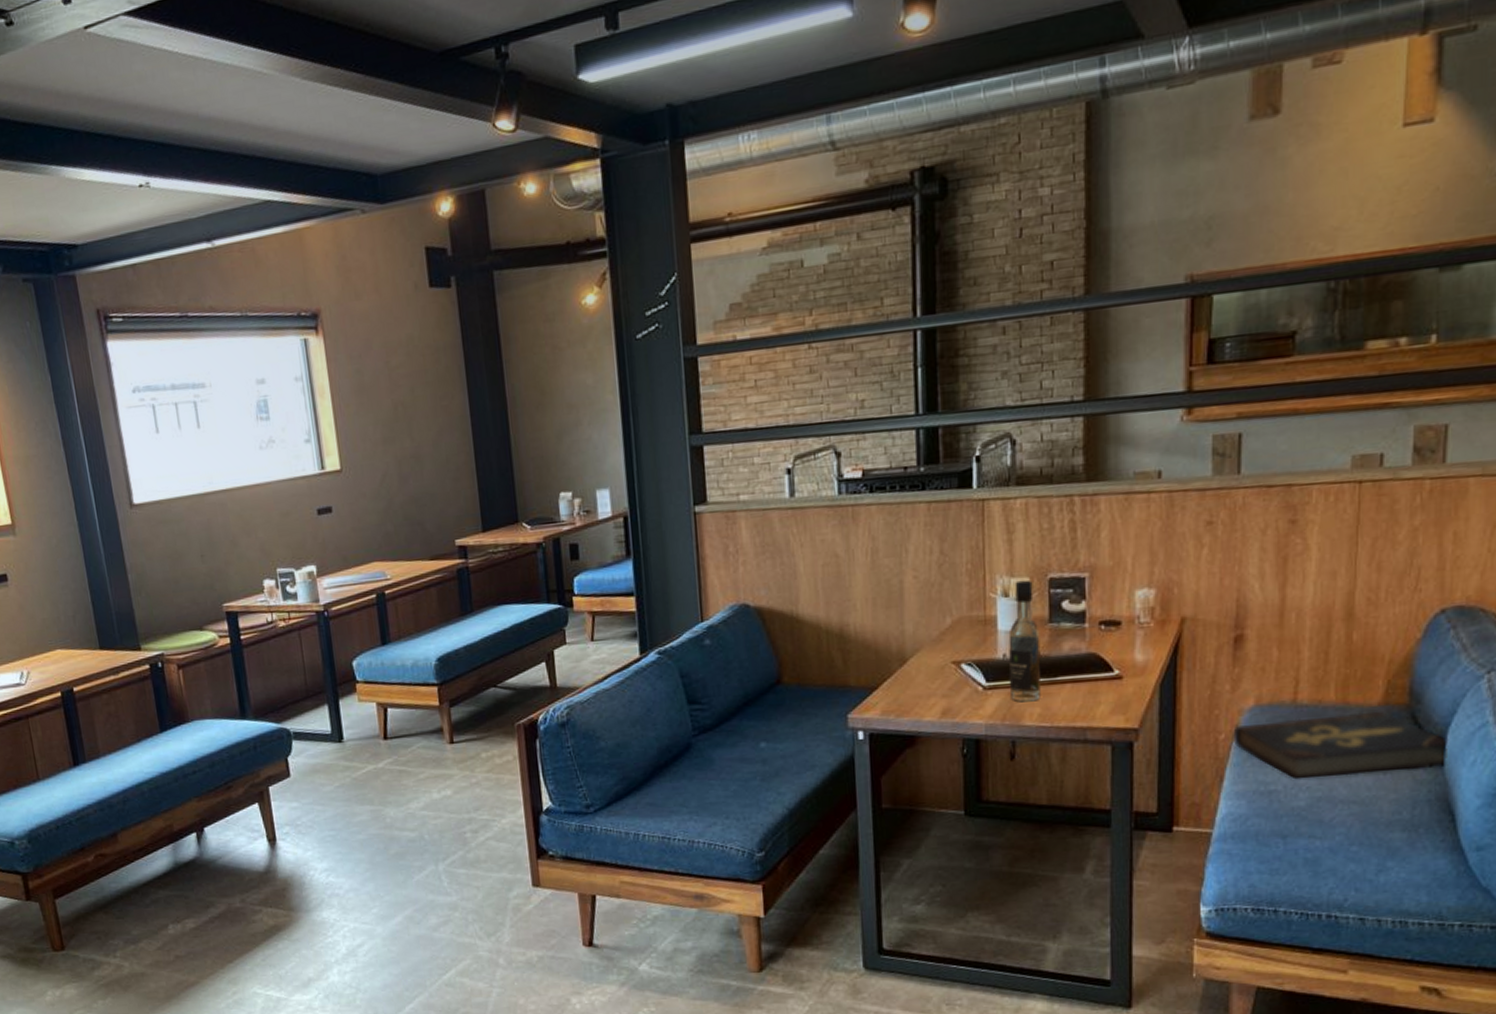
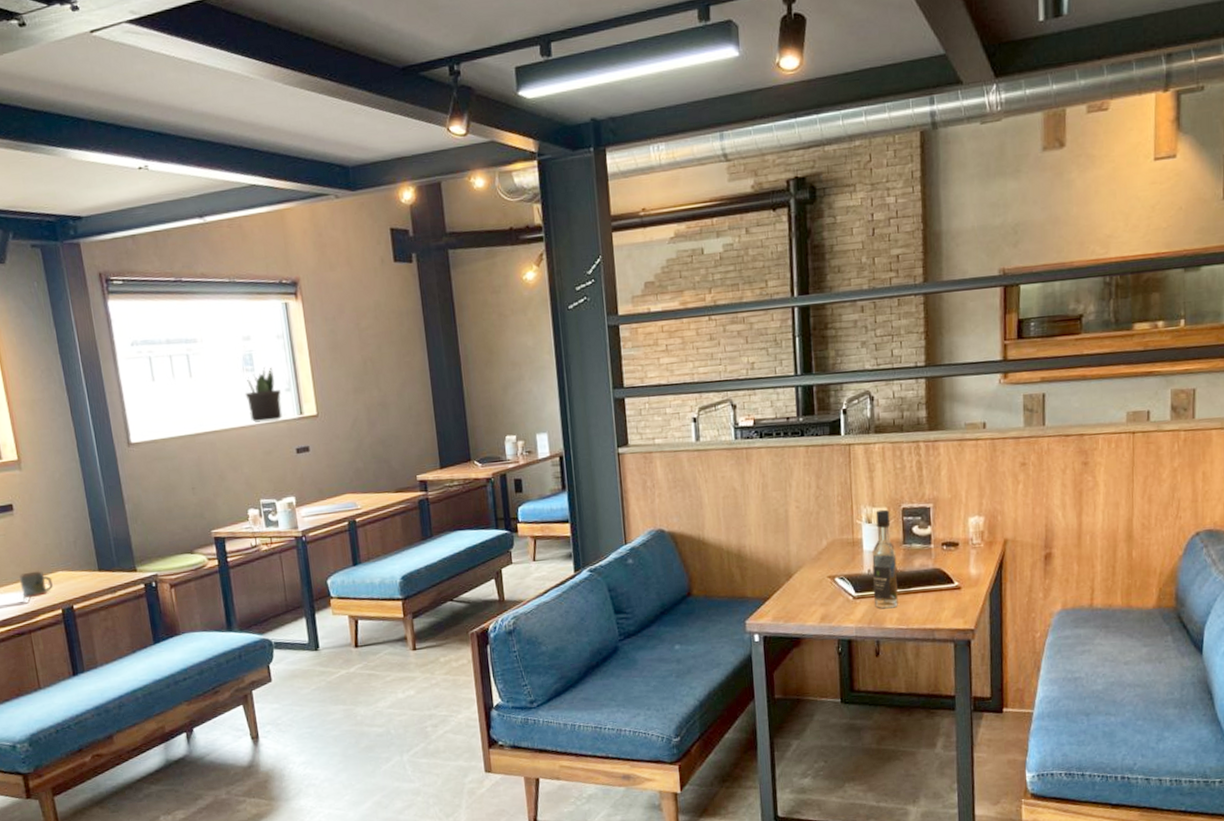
mug: none [14,649,51,678] -> present [18,571,53,598]
planter: none [259,414,302,480] -> present [245,367,283,423]
book: present [1233,712,1449,780] -> none [1046,613,1206,669]

